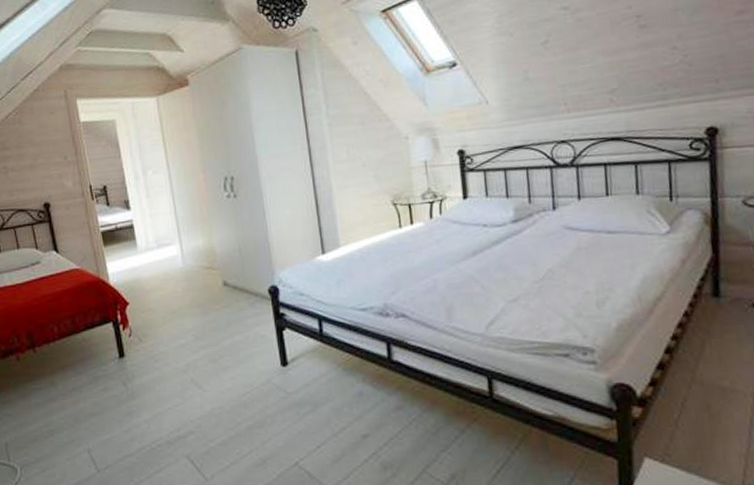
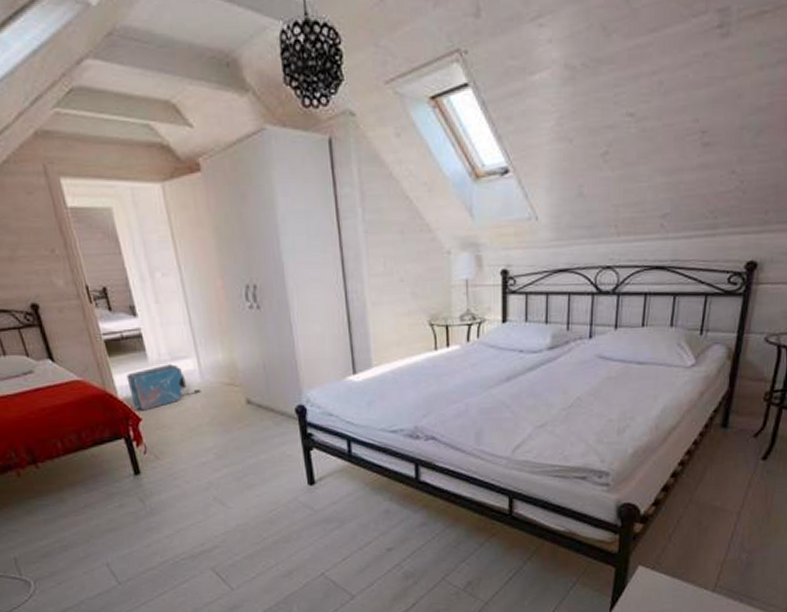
suitcase: none [118,251,183,295] -> present [126,364,202,411]

